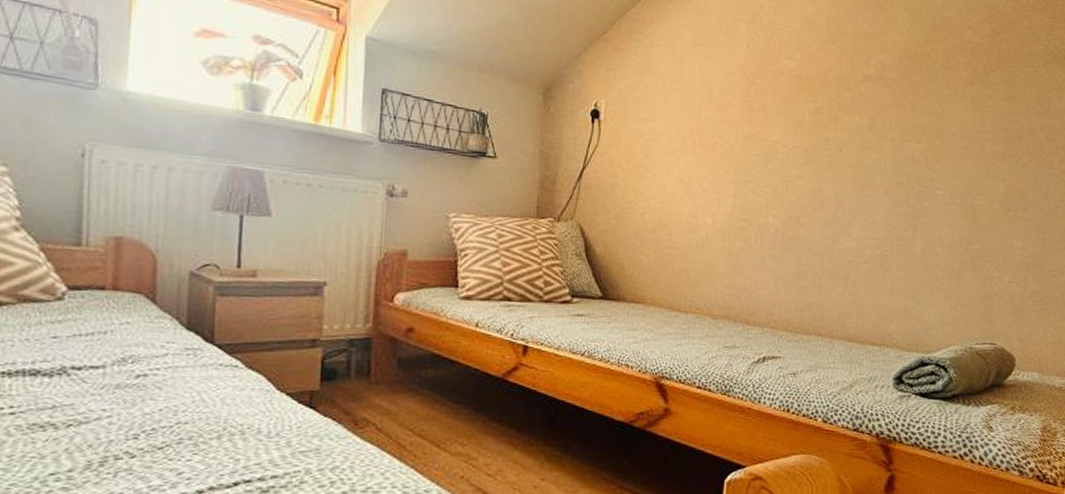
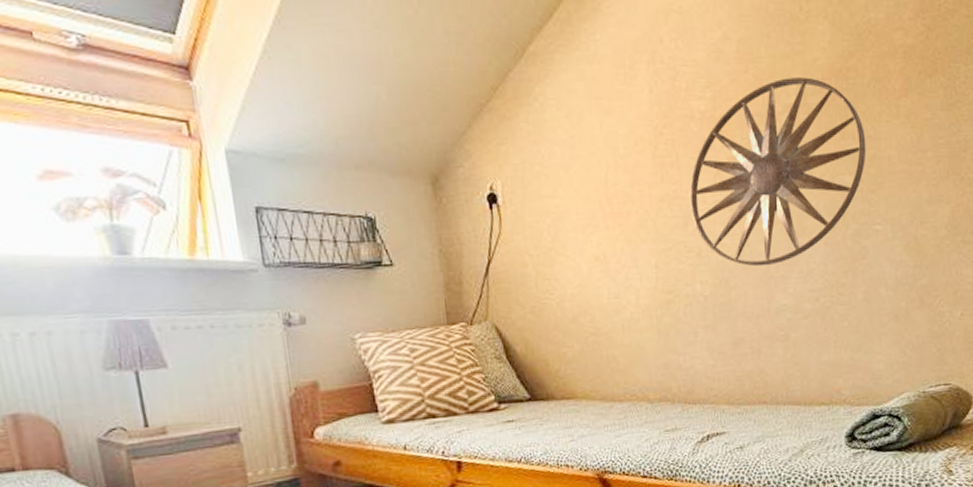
wall art: none [771,53,934,211] -> present [689,77,866,267]

